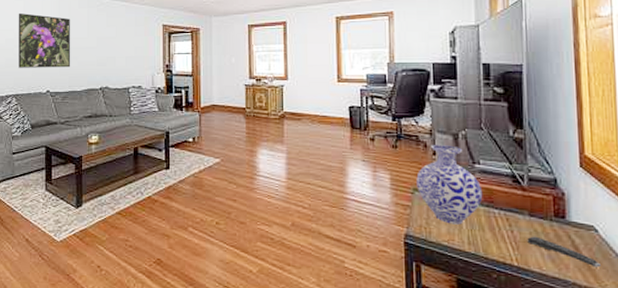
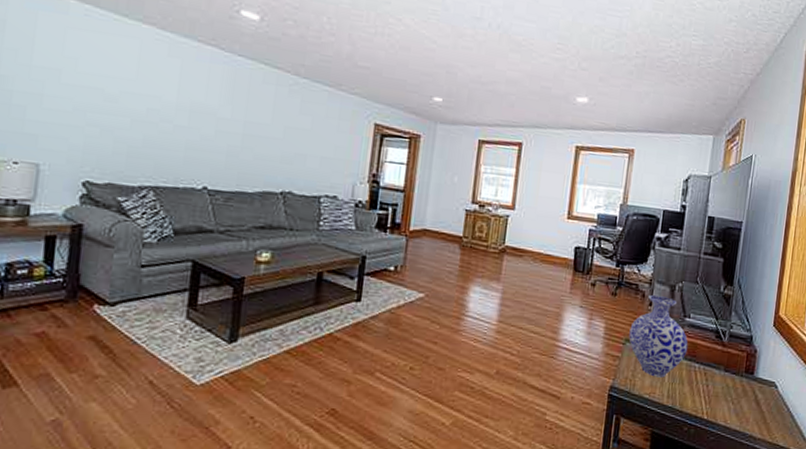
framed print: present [18,13,71,68] -> none [163,76,249,160]
remote control: present [527,236,601,268] -> none [719,390,774,421]

